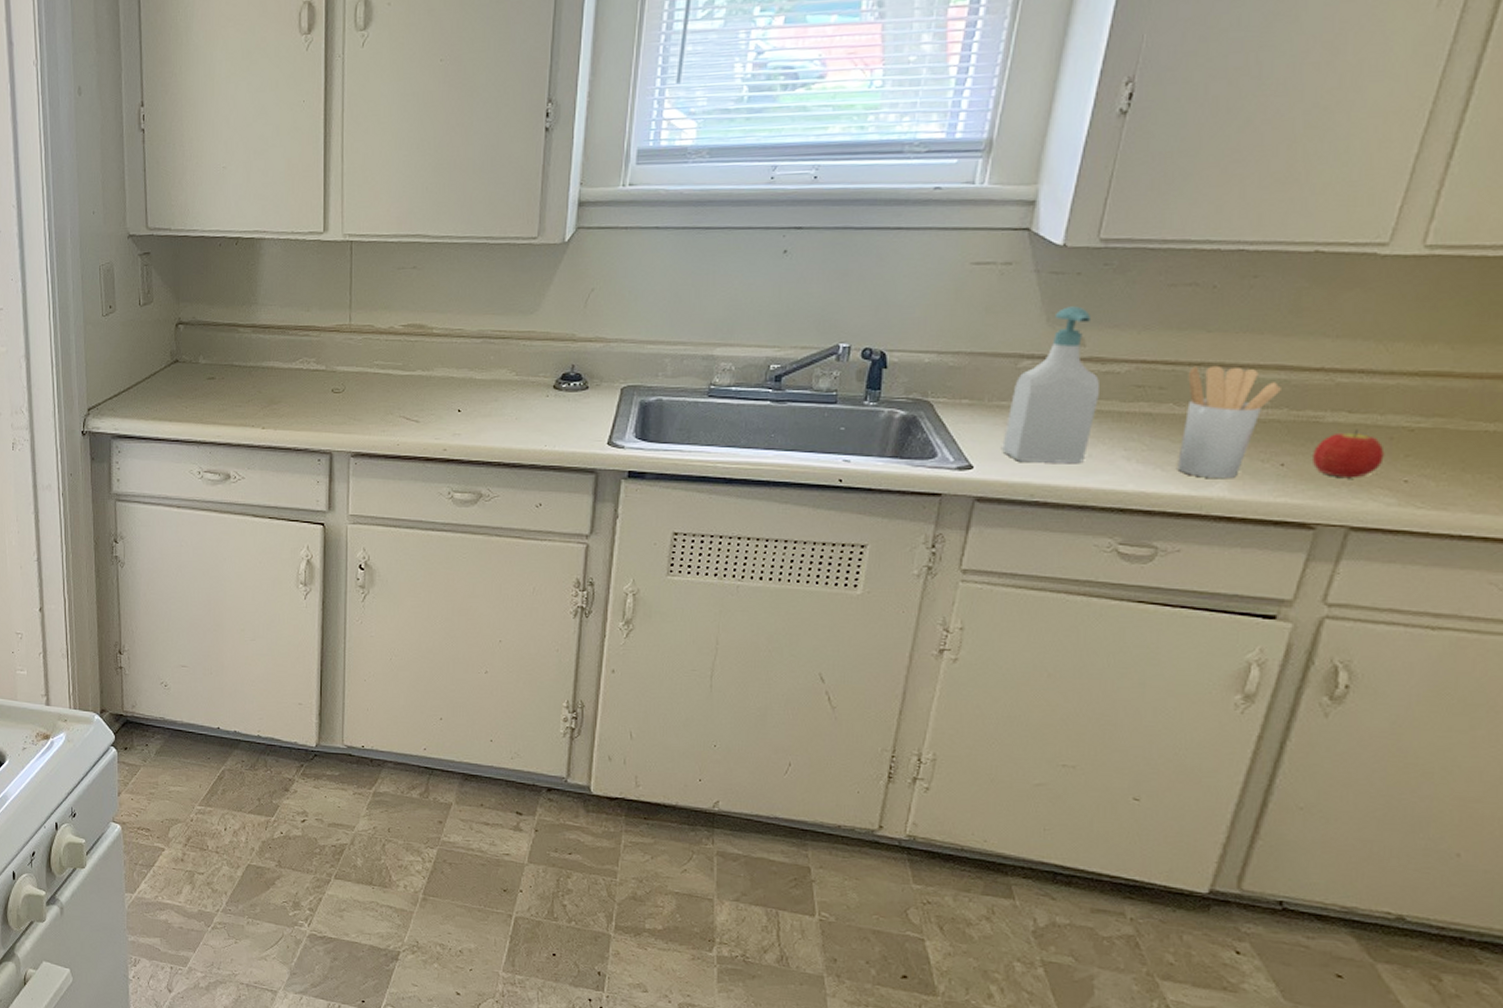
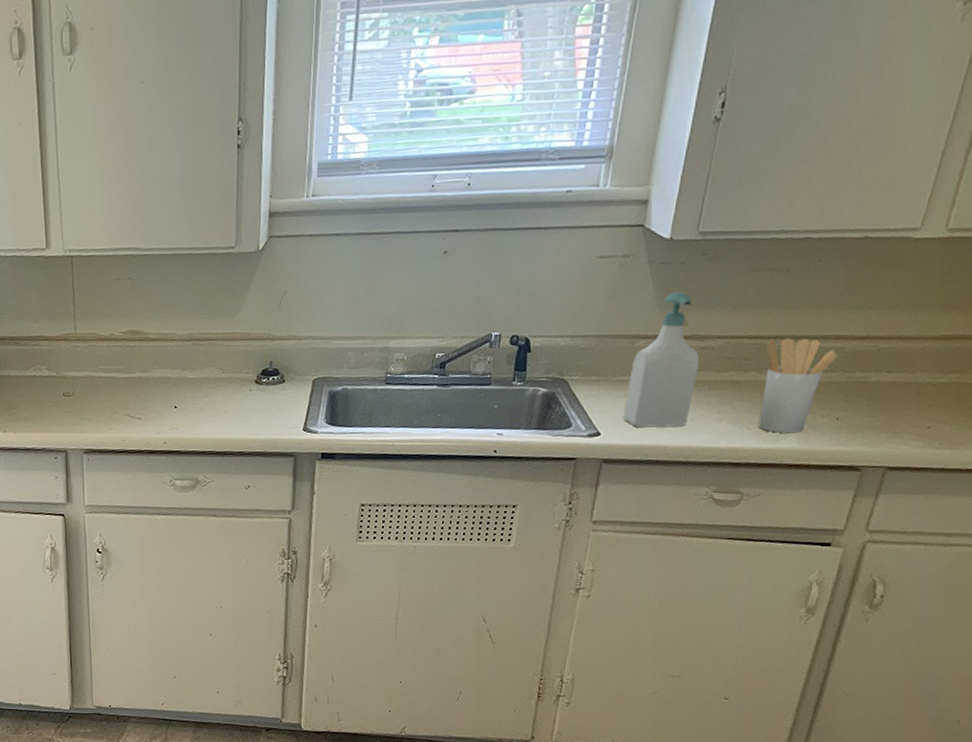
fruit: present [1311,429,1385,479] -> none [859,386,914,428]

